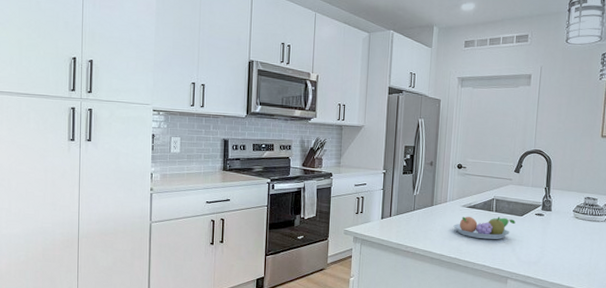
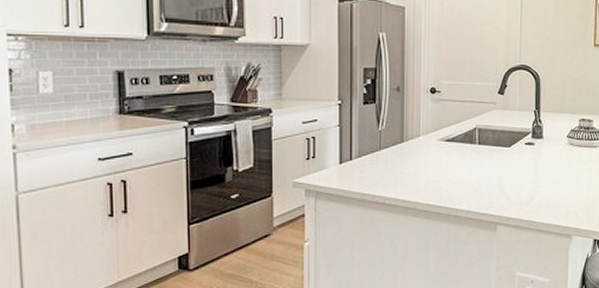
fruit bowl: present [453,216,516,240] -> none [429,149,503,179]

